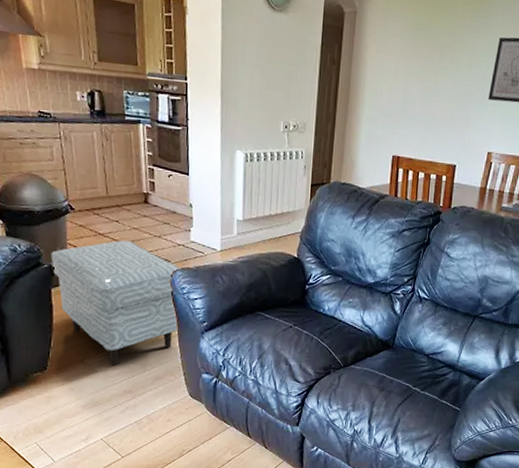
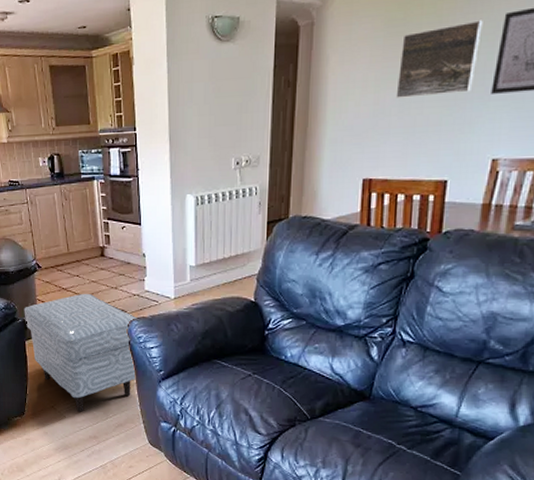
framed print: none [420,38,484,95] -> present [395,20,483,98]

